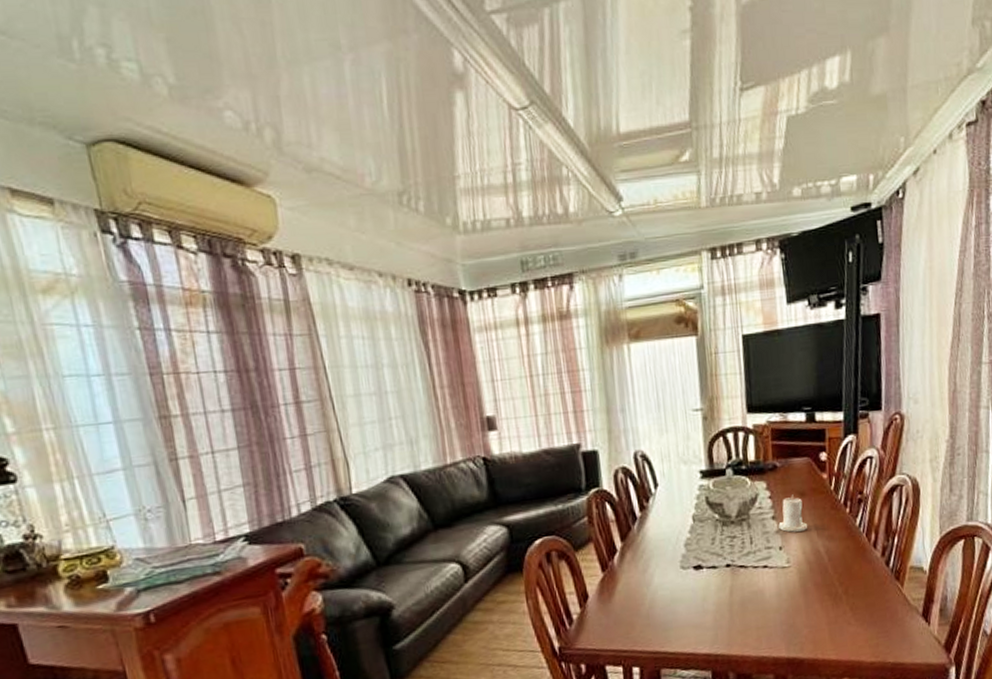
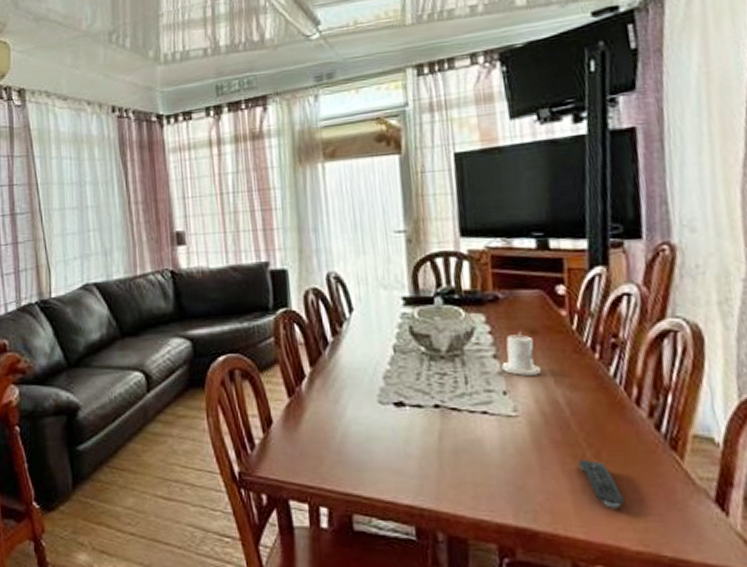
remote control: none [833,596,864,632] -> present [579,460,626,509]

